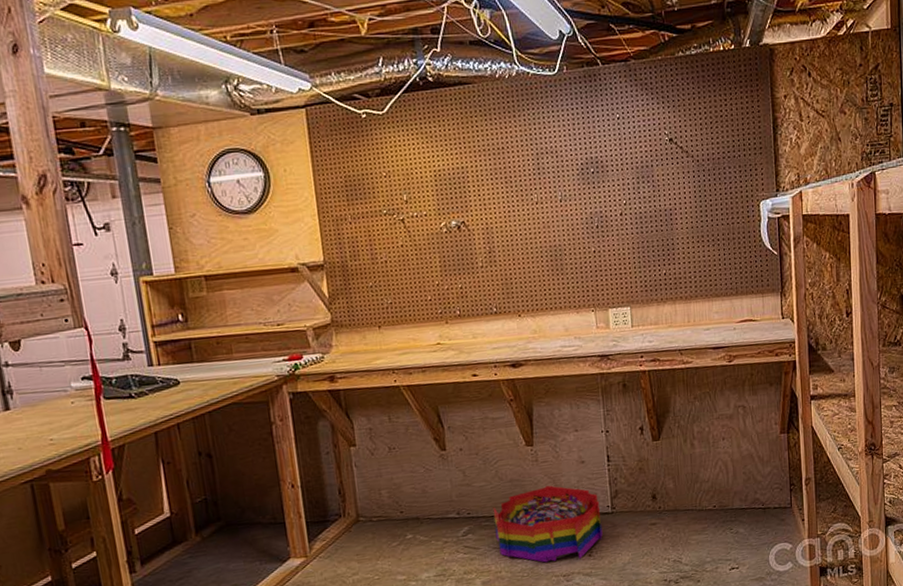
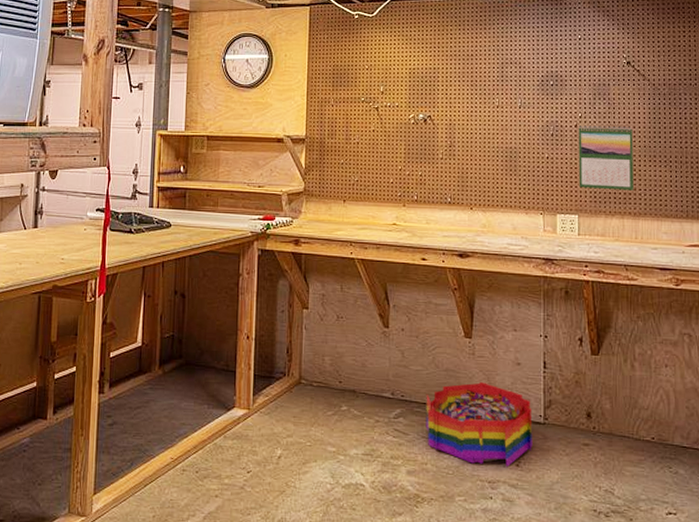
calendar: none [624,209,684,279] -> present [578,126,634,190]

